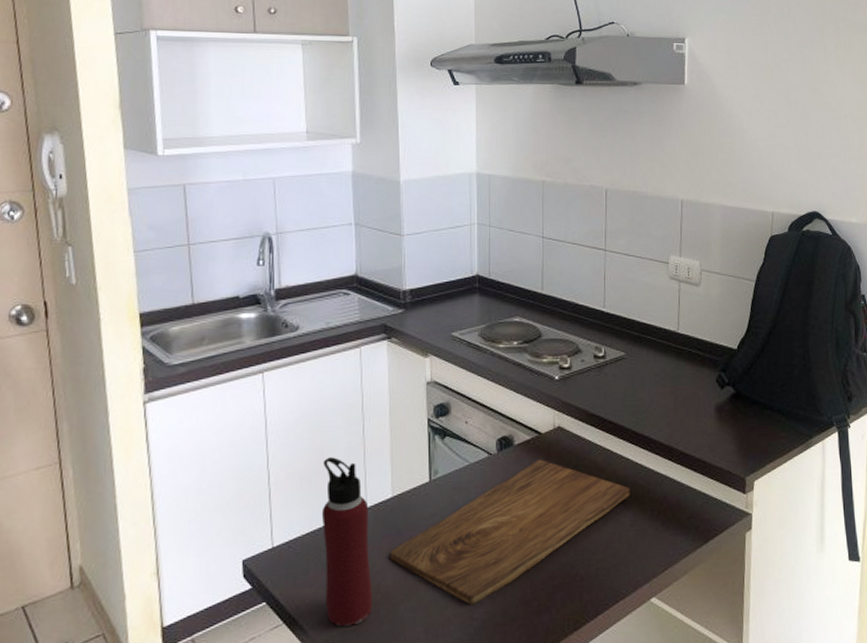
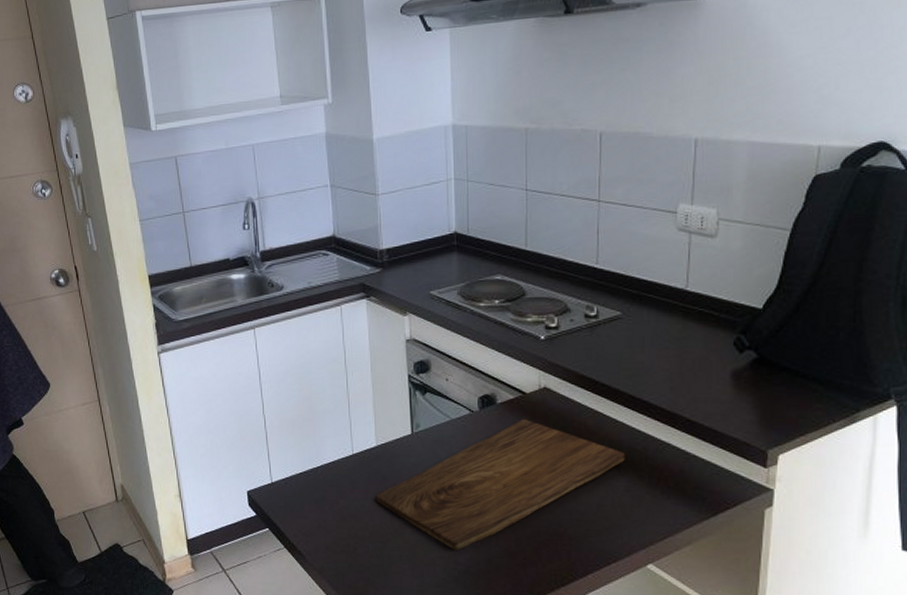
water bottle: present [321,457,373,627] -> none [311,407,362,556]

